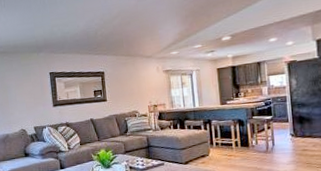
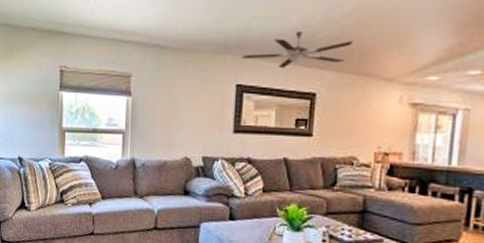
ceiling fan: none [51,31,122,58] -> present [242,31,353,69]

